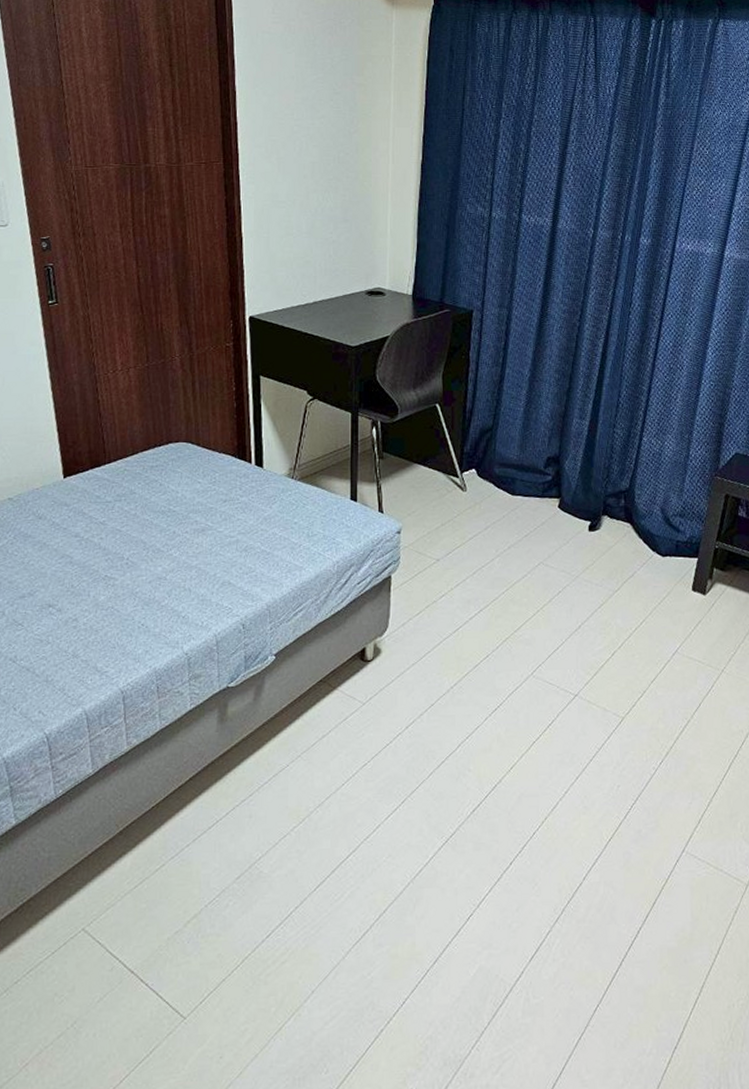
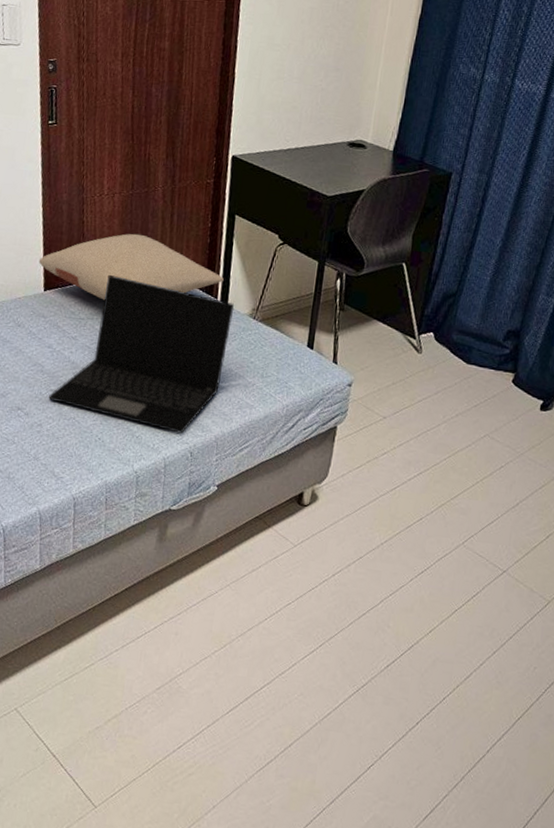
pillow: none [54,406,256,480] -> present [38,233,224,300]
laptop: none [82,452,271,607] -> present [48,274,235,434]

